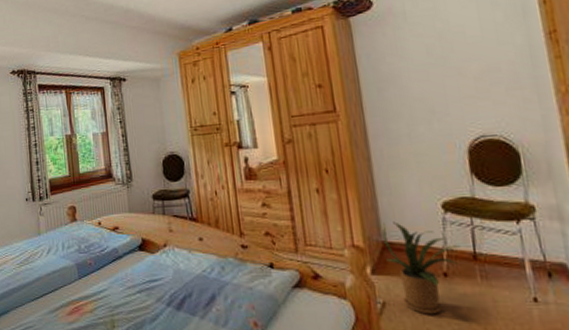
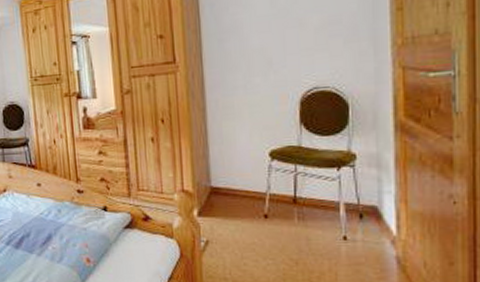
house plant: present [382,221,460,315] -> none [211,168,282,251]

